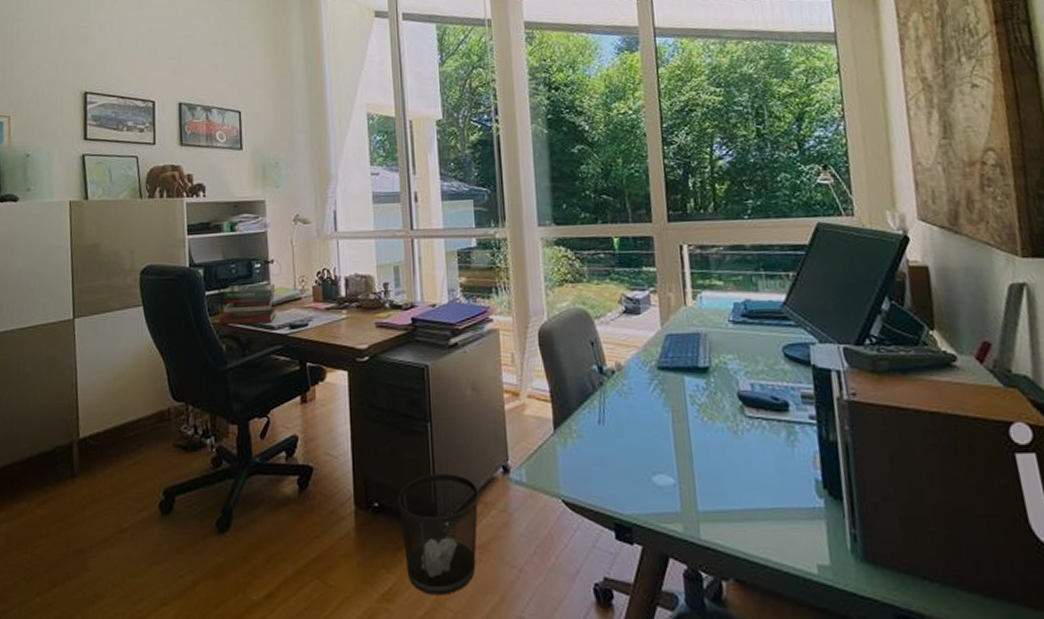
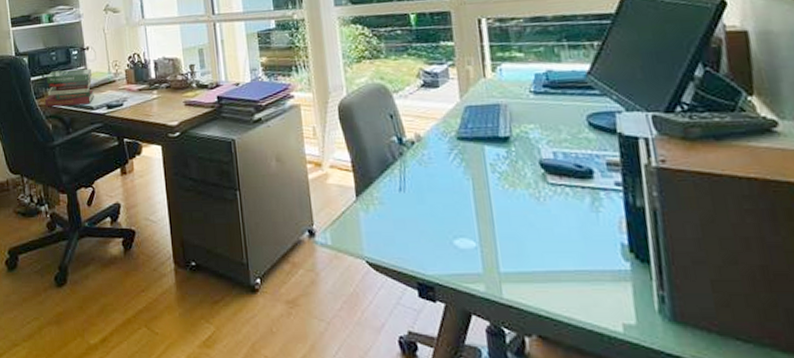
waste bin: present [398,474,479,595] -> none [212,237,287,343]

